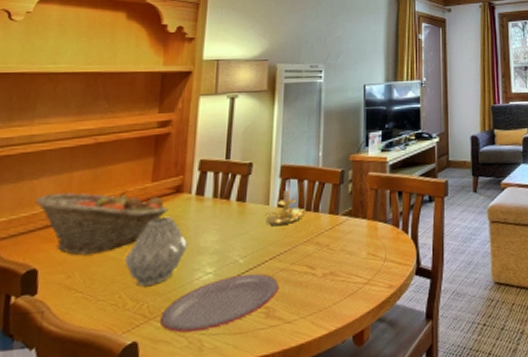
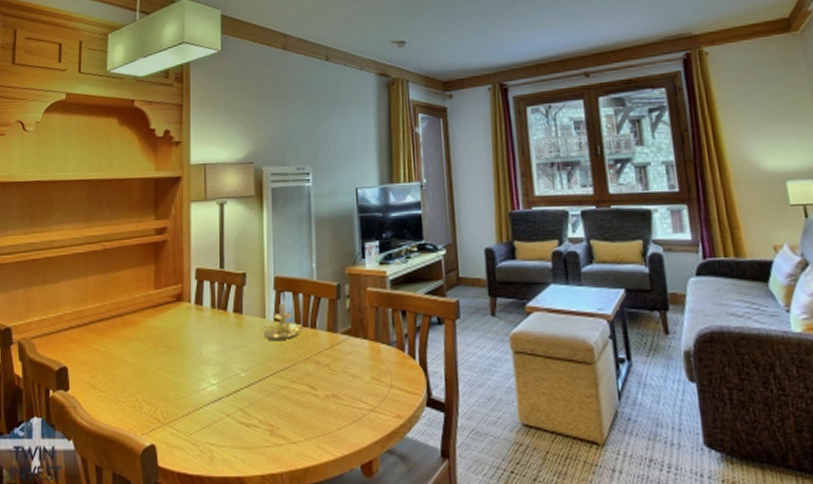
fruit basket: present [35,190,169,255] -> none [60,297,172,356]
vase: present [124,216,189,287] -> none [137,324,193,392]
plate: present [159,273,280,333] -> none [172,388,282,442]

